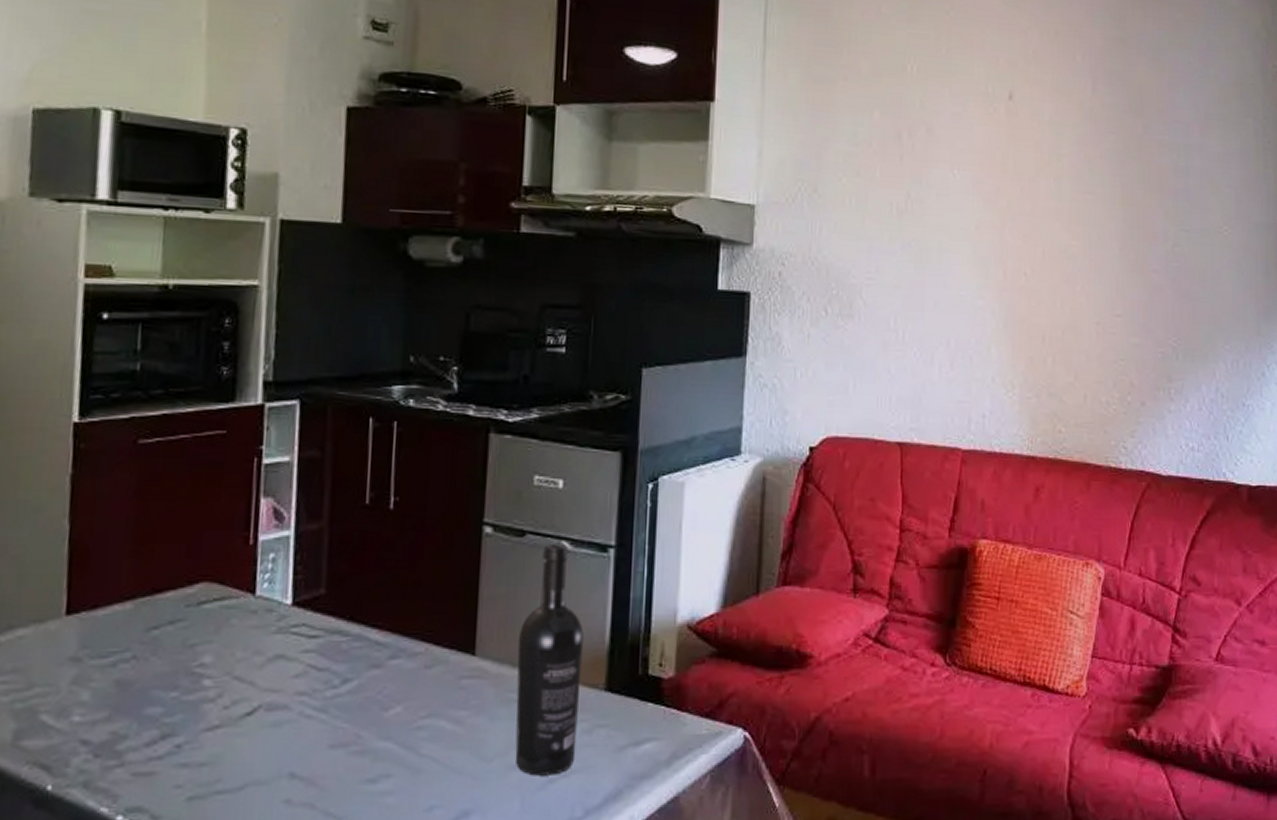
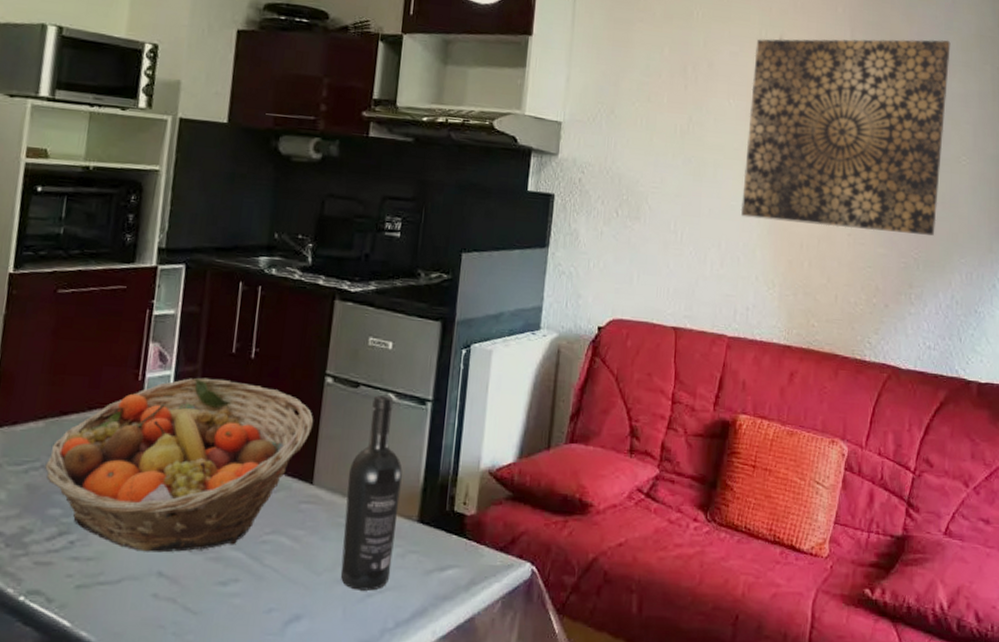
fruit basket: none [137,536,472,751] -> present [45,377,314,553]
wall art: none [971,89,1207,320] -> present [740,38,951,236]

